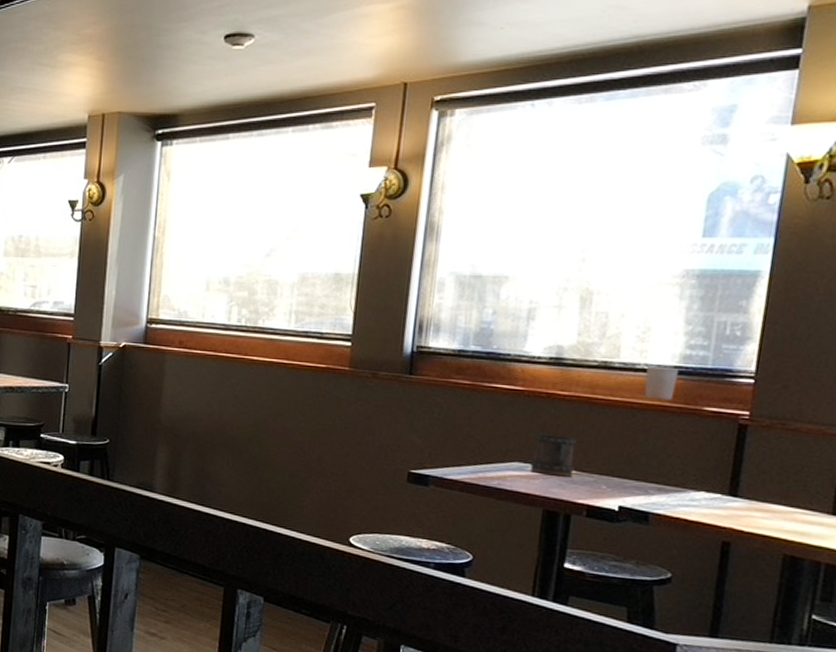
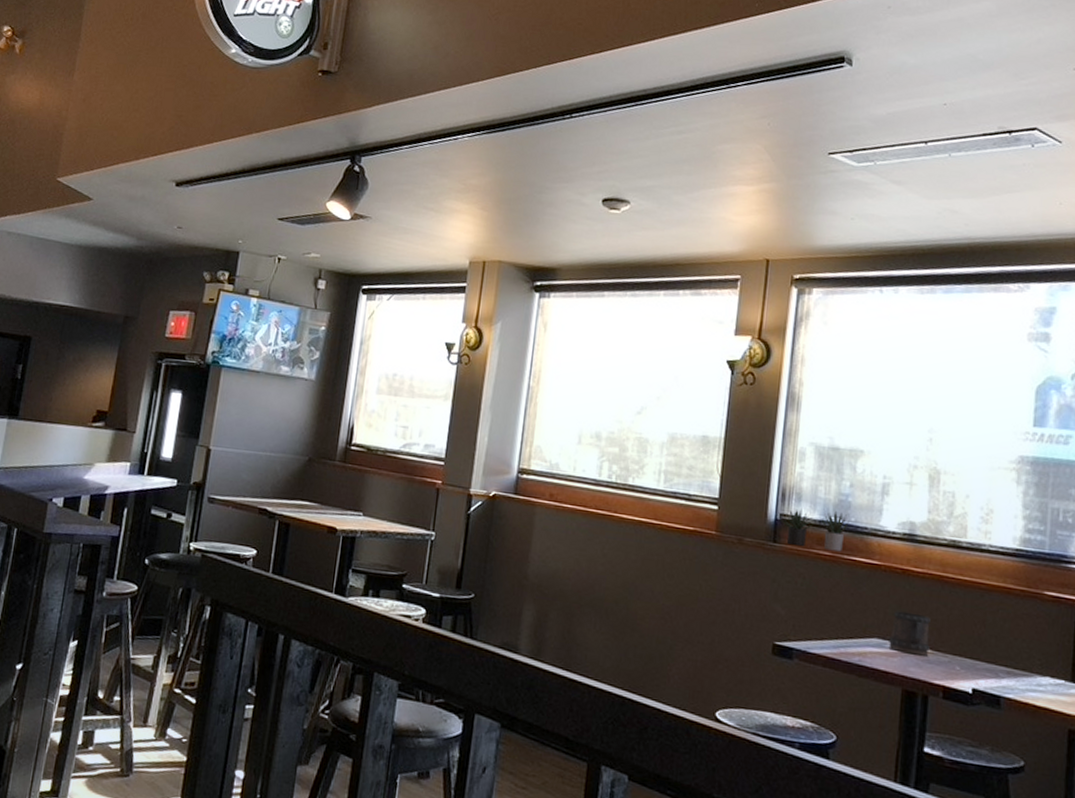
succulent plant: none [416,338,492,380] -> present [779,508,850,552]
candle holder: present [644,365,680,401] -> none [990,547,1021,584]

